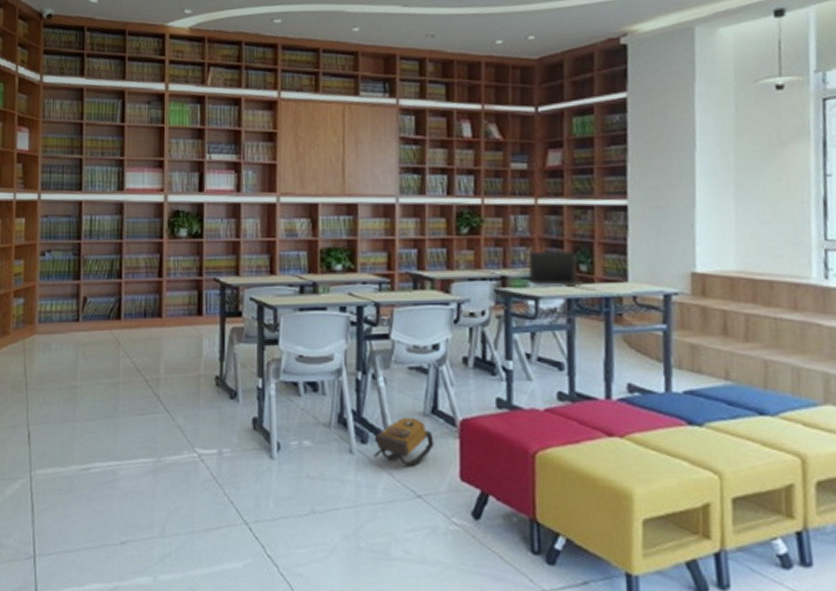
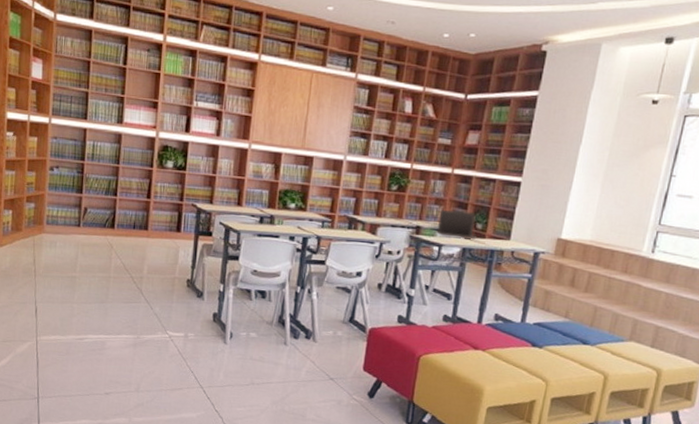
backpack: present [373,417,435,466] -> none [302,322,348,358]

